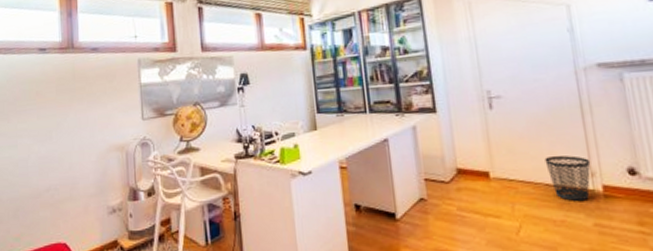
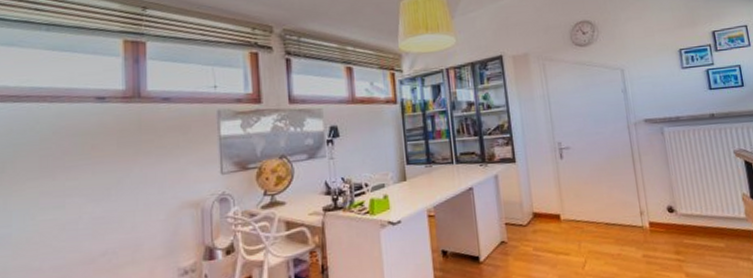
wastebasket: present [544,155,591,201] -> none [604,197,640,237]

